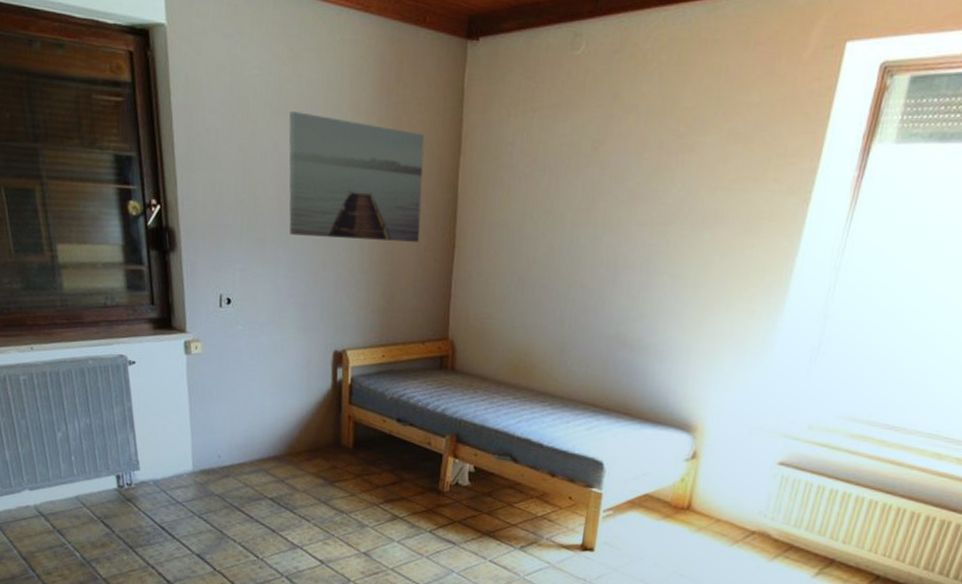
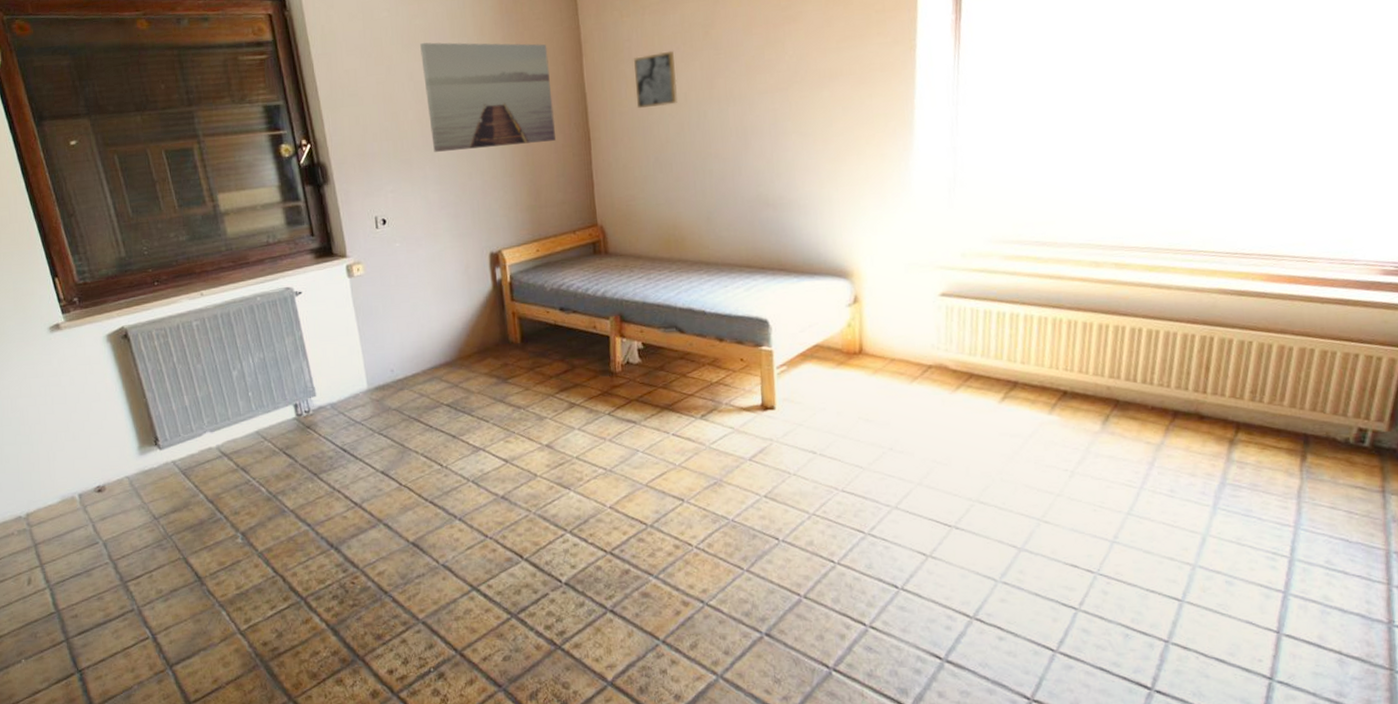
wall art: none [509,162,557,223] -> present [634,50,677,109]

